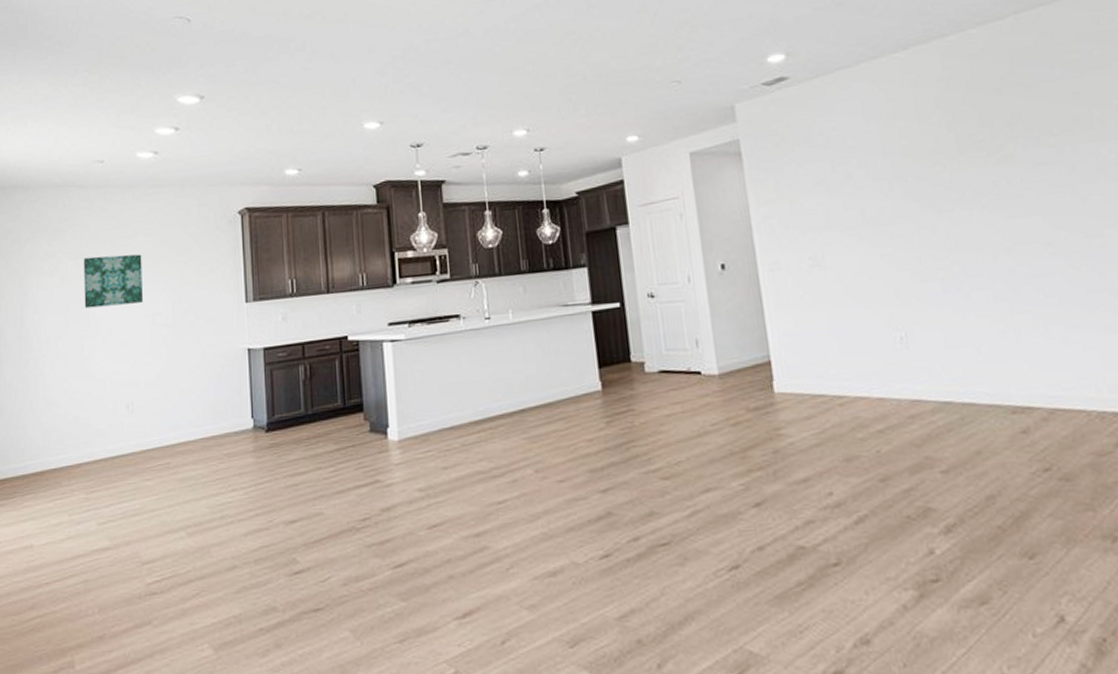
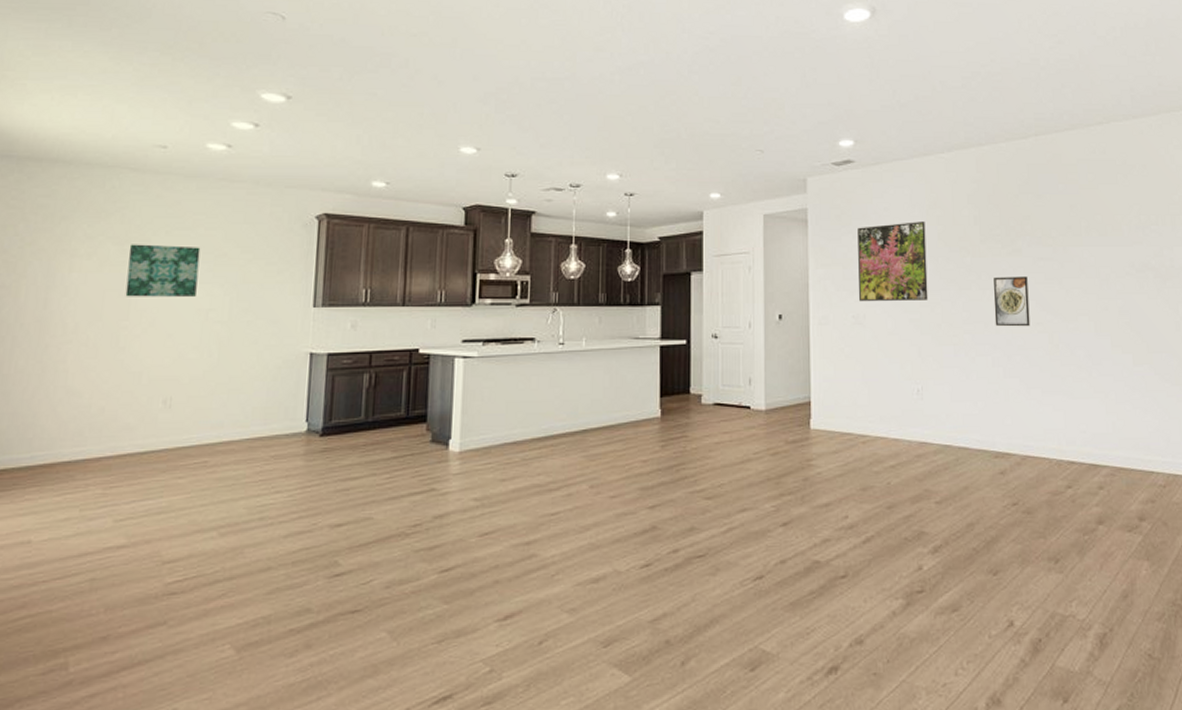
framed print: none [802,137,901,240] -> present [857,222,929,302]
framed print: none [982,187,1039,252] -> present [994,276,1031,327]

